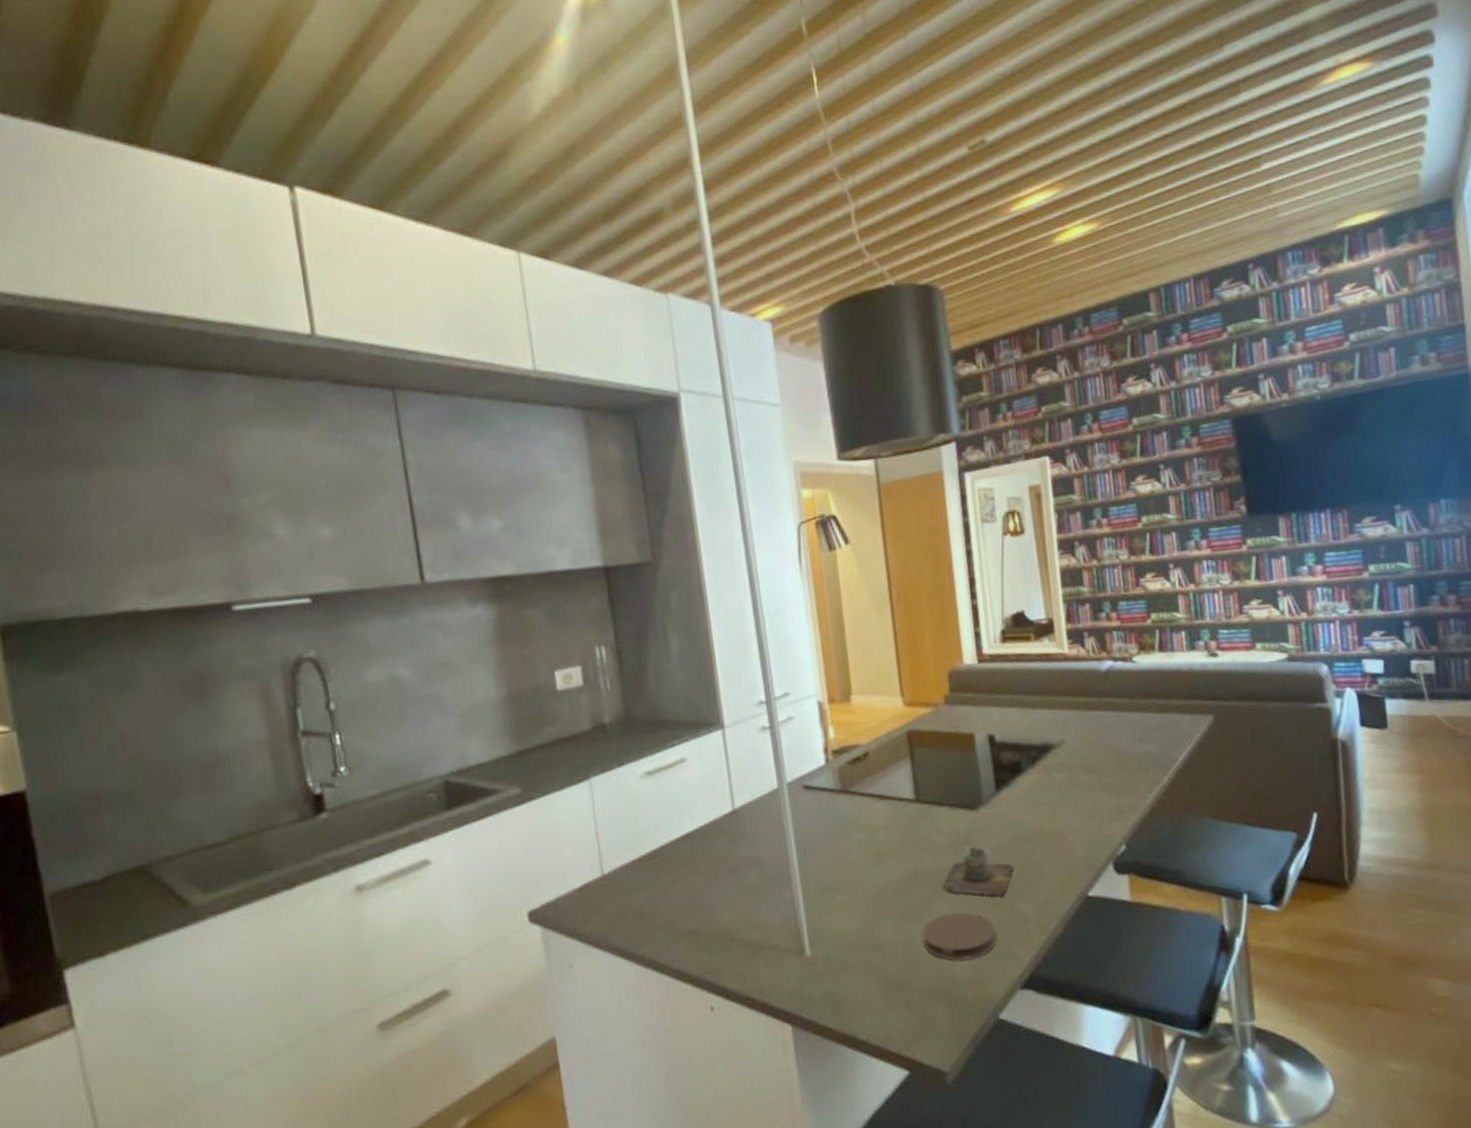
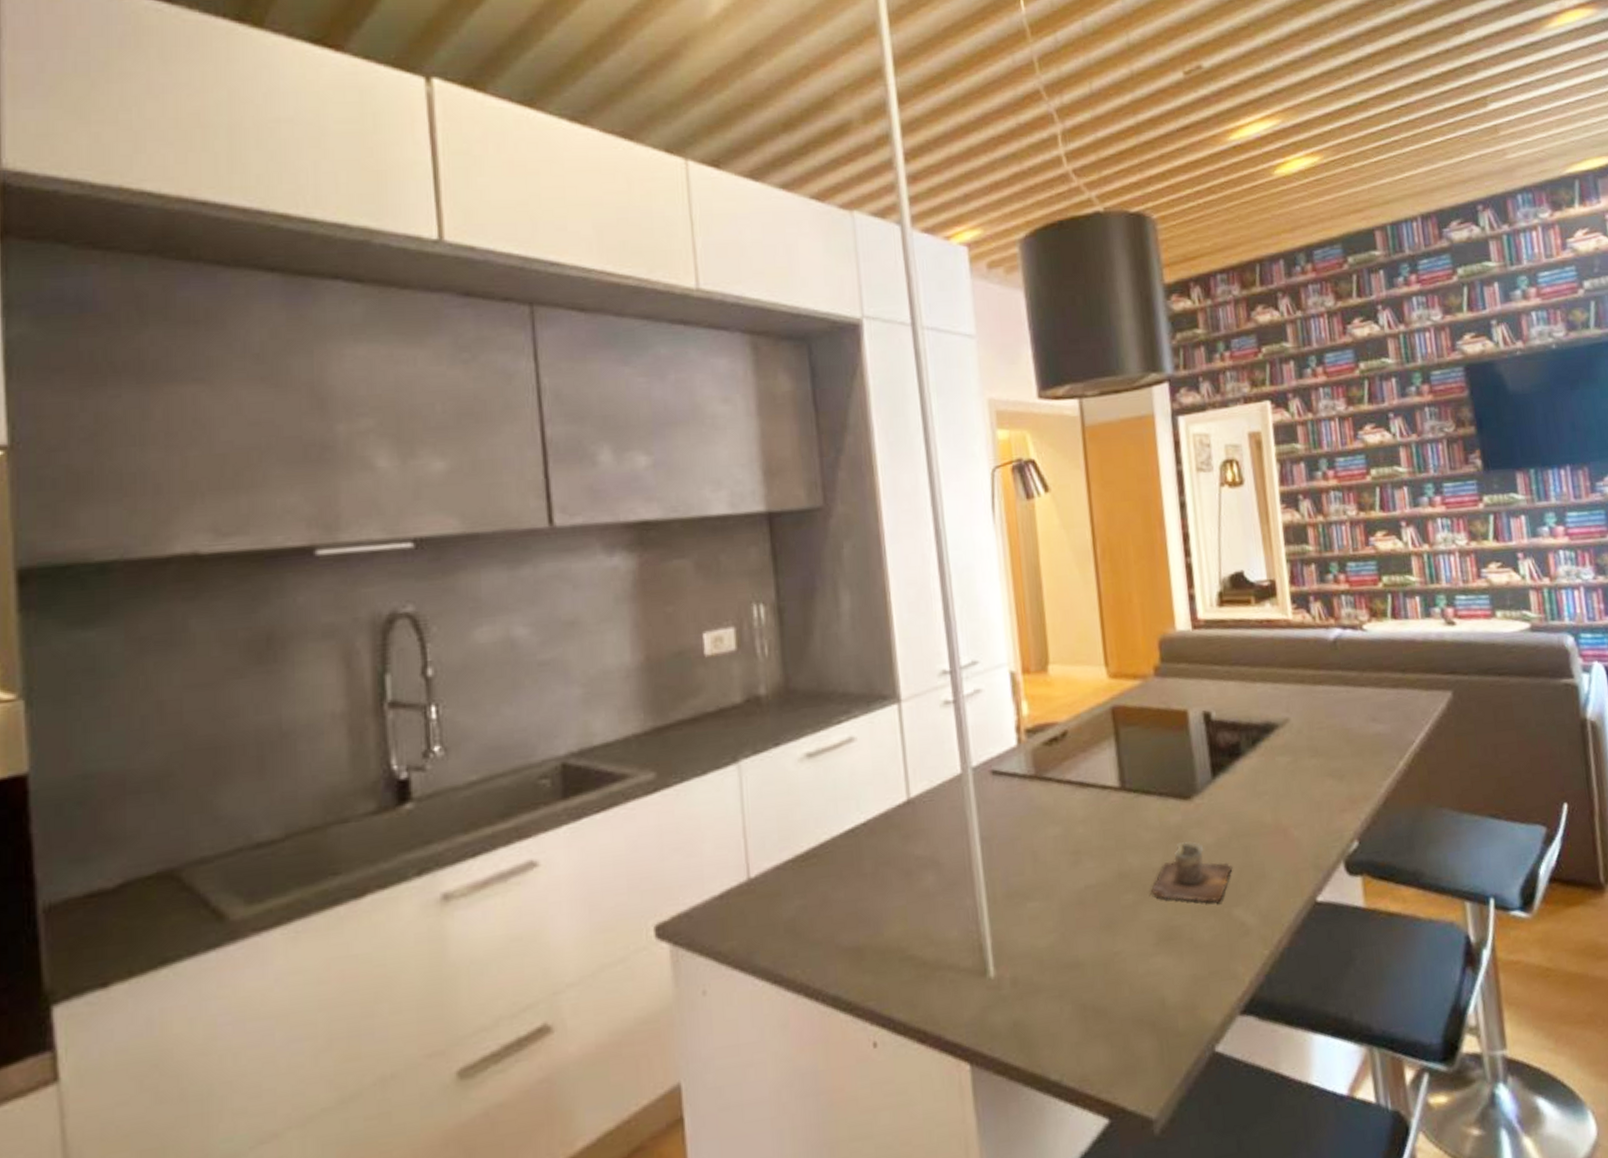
coaster: present [922,912,998,960] -> none [1126,922,1214,981]

